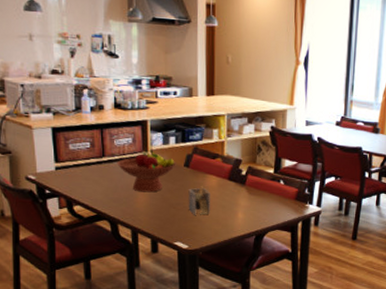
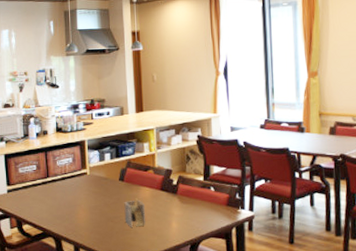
fruit bowl: present [117,149,176,193] -> none [59,167,112,208]

